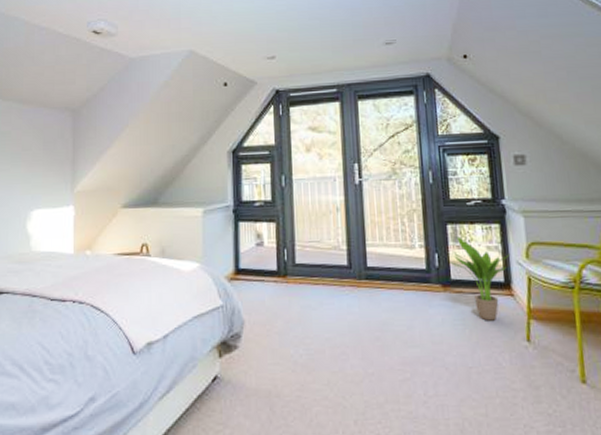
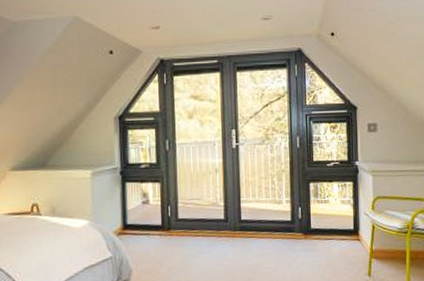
potted plant: present [450,237,511,321] -> none [311,193,360,261]

